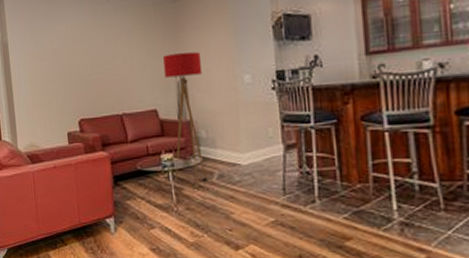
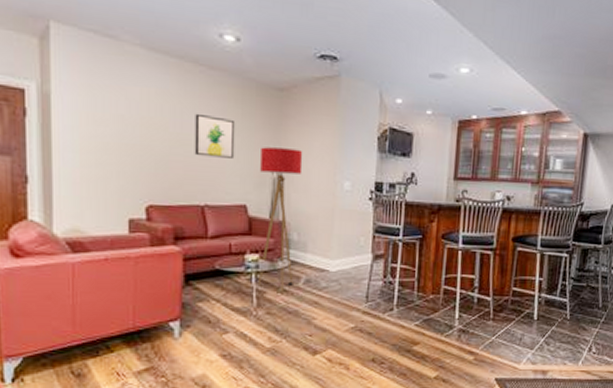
wall art: none [107,36,142,73] -> present [194,113,236,159]

